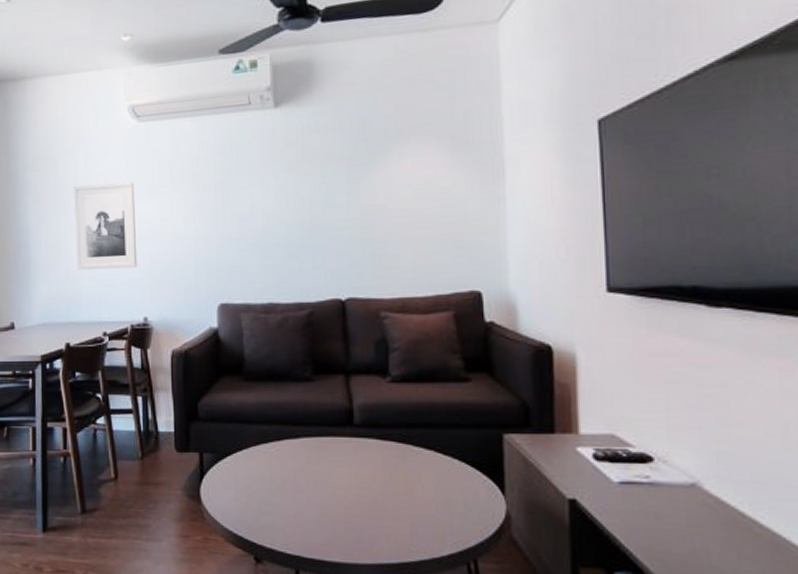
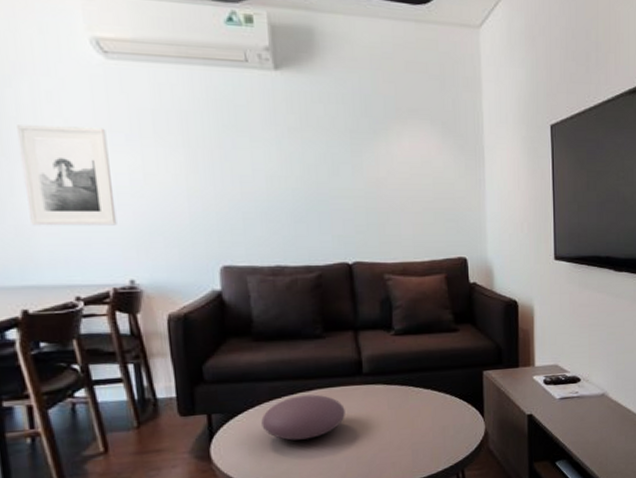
decorative bowl: none [248,442,333,492] -> present [261,394,345,441]

